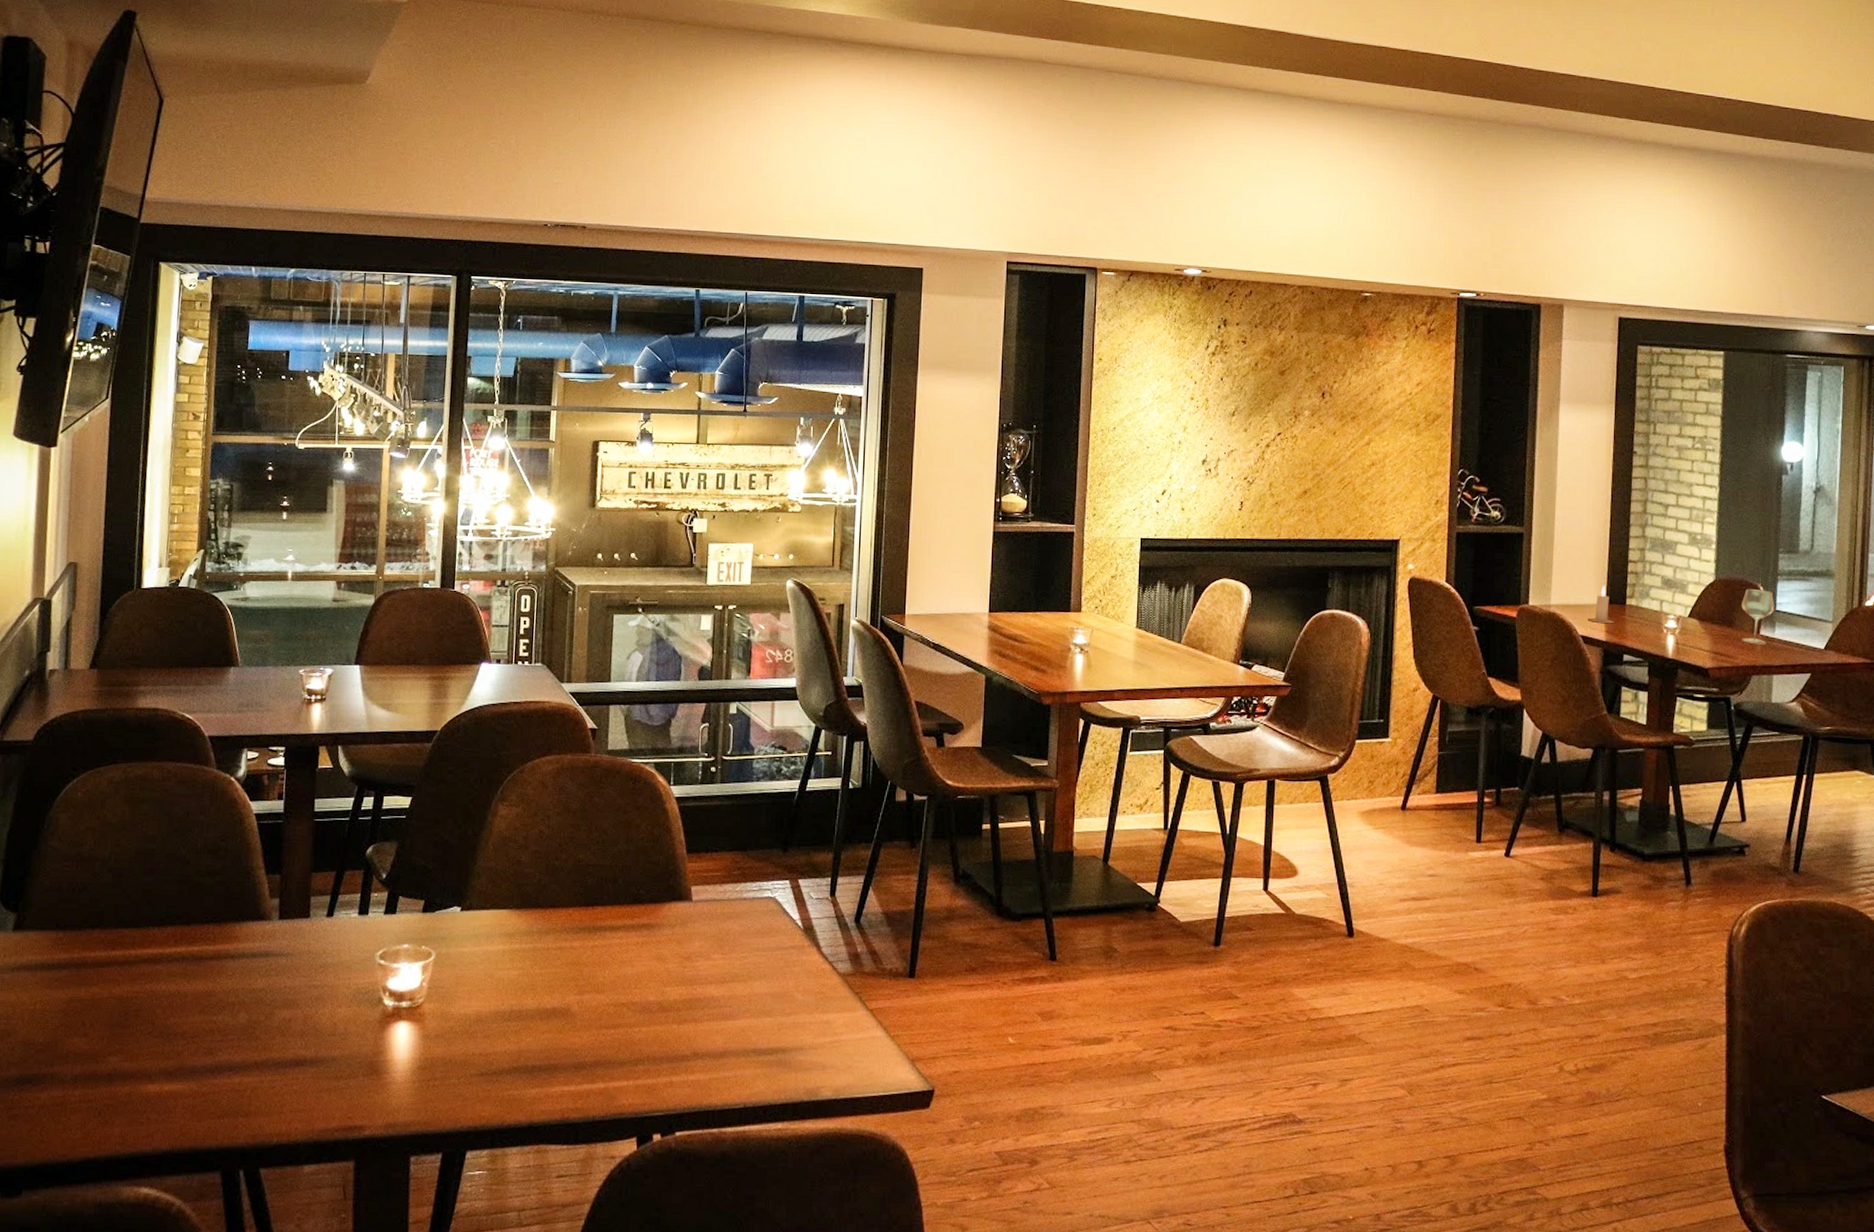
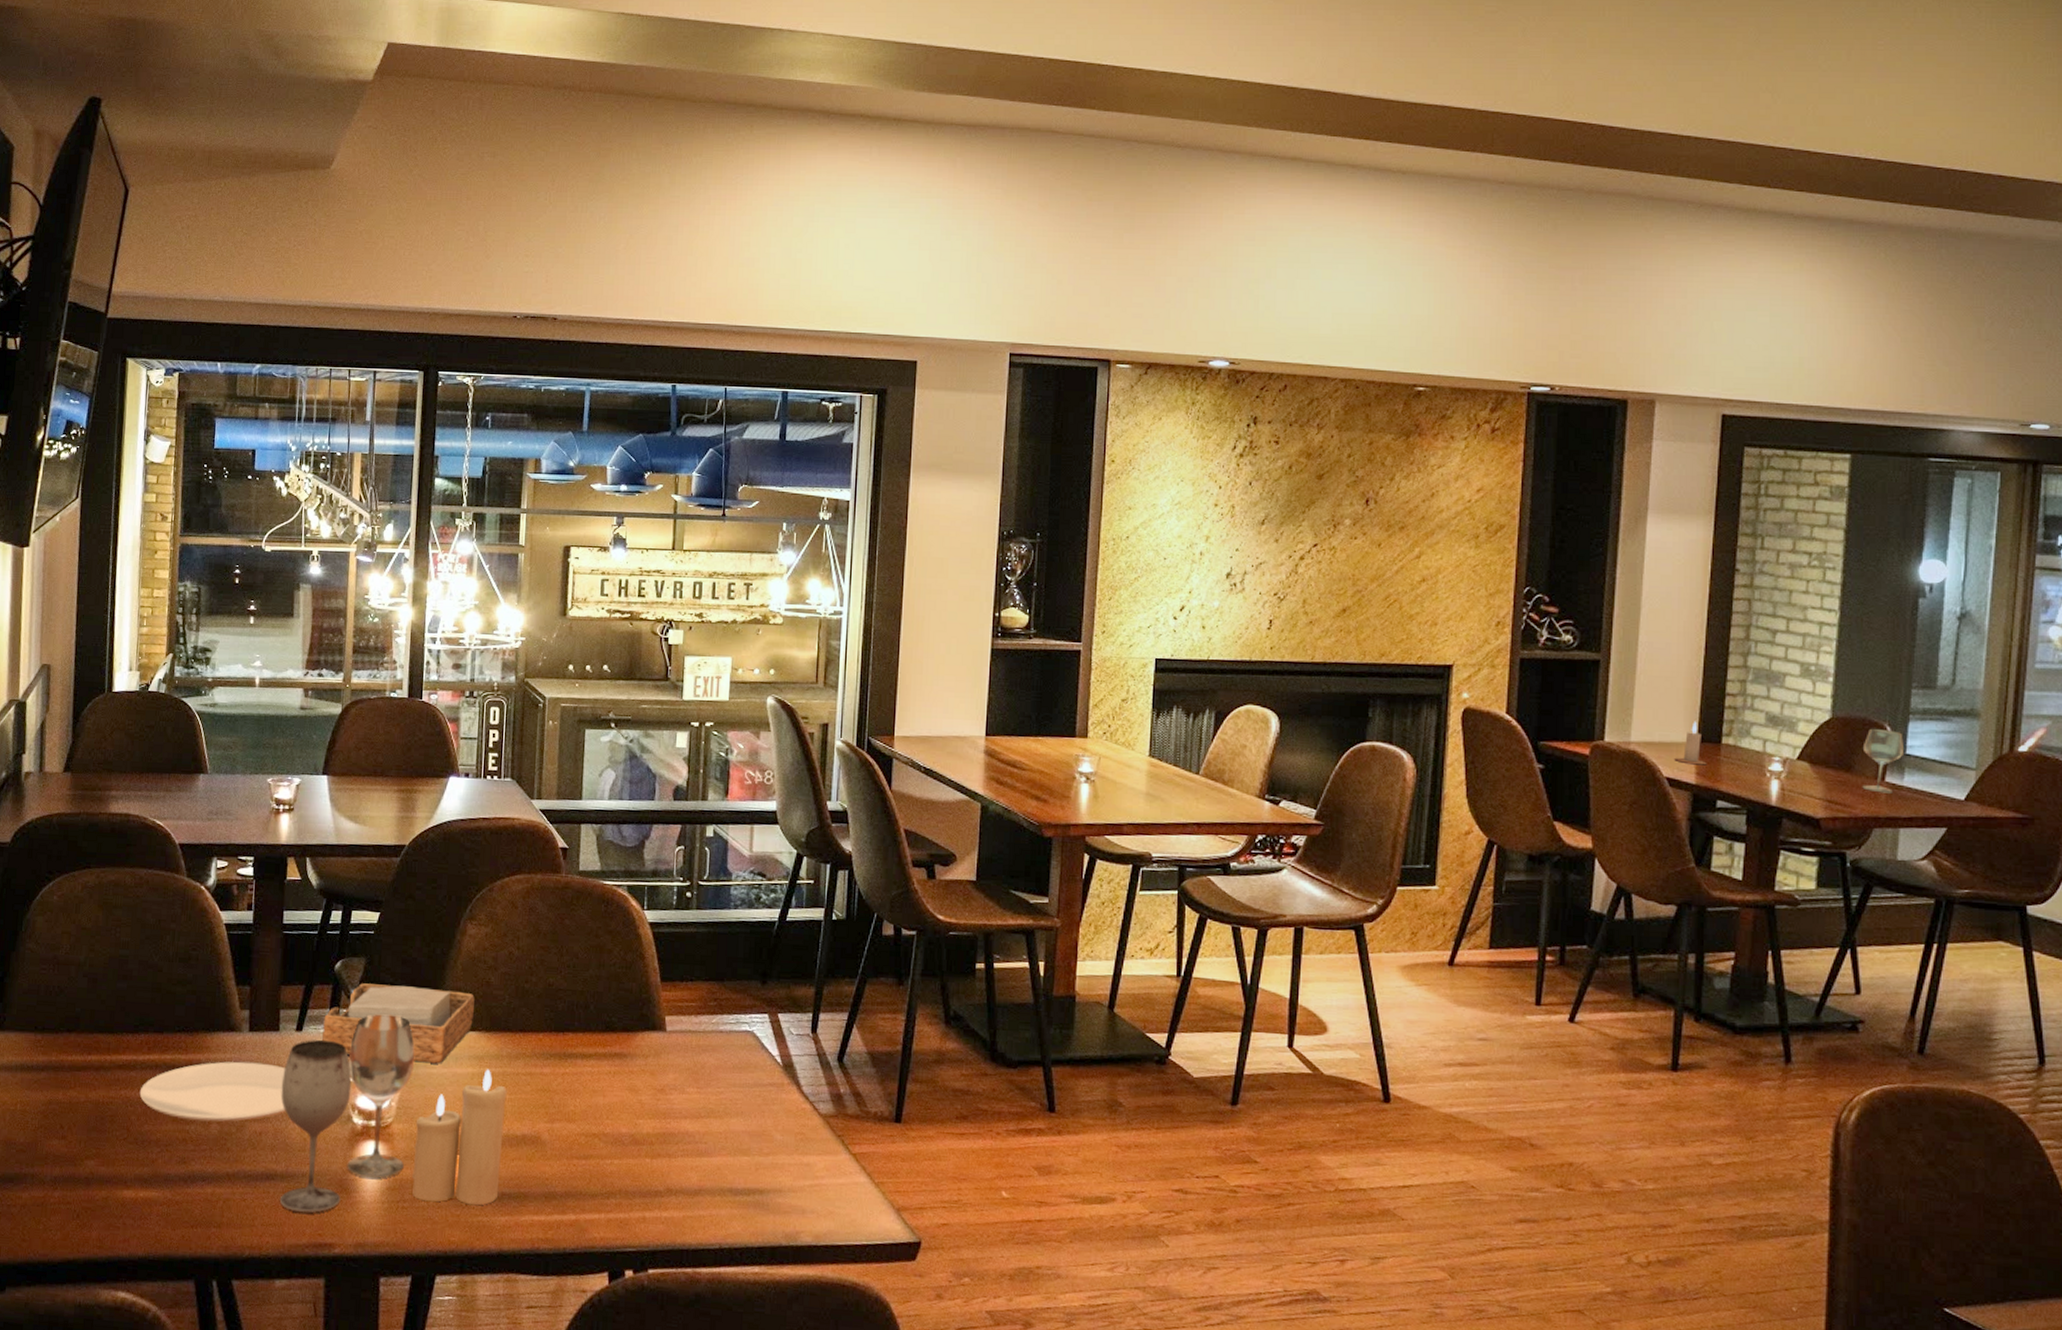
plate: none [165,949,316,1011] -> present [139,1061,286,1122]
wineglass: none [308,896,446,1097] -> present [279,1014,415,1214]
napkin holder: none [352,867,505,943] -> present [321,983,474,1064]
candle: none [443,945,538,1080] -> present [412,1069,507,1205]

